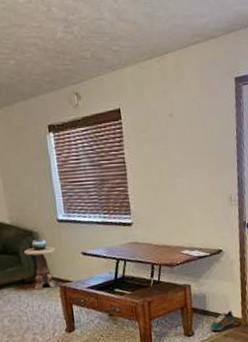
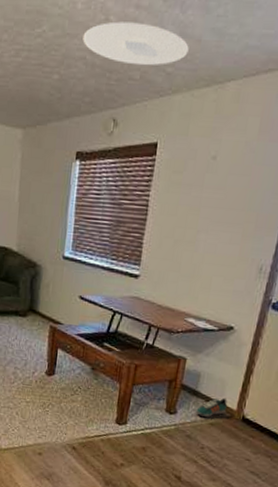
side table: present [23,239,58,290] -> none [23,272,55,326]
ceiling light: none [30,11,128,47] -> present [83,21,189,66]

